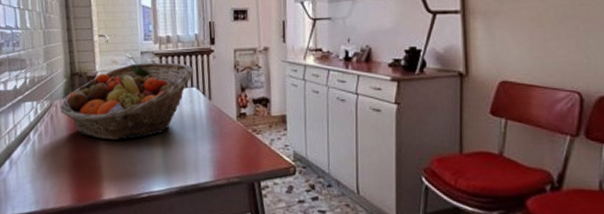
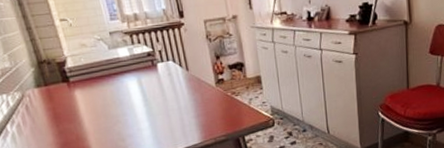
fruit basket: present [59,62,193,140] -> none [33,39,167,122]

